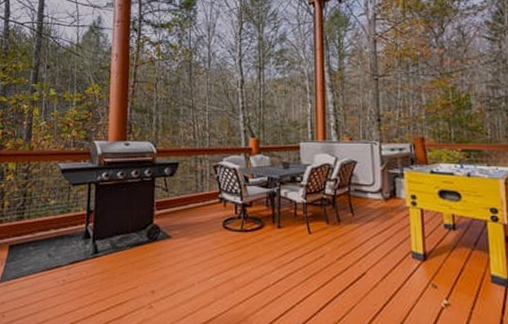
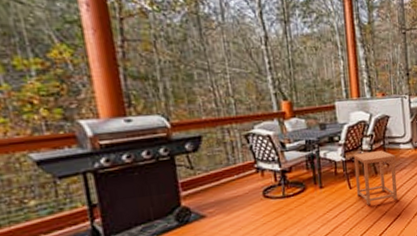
side table: none [315,197,363,255] -> present [353,150,398,205]

